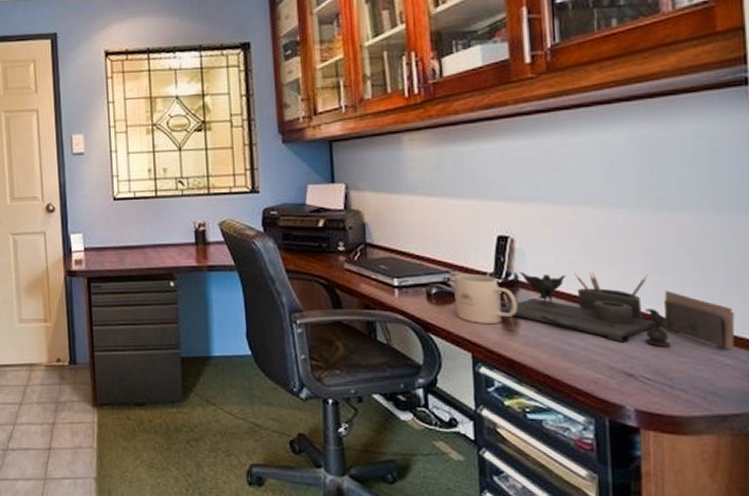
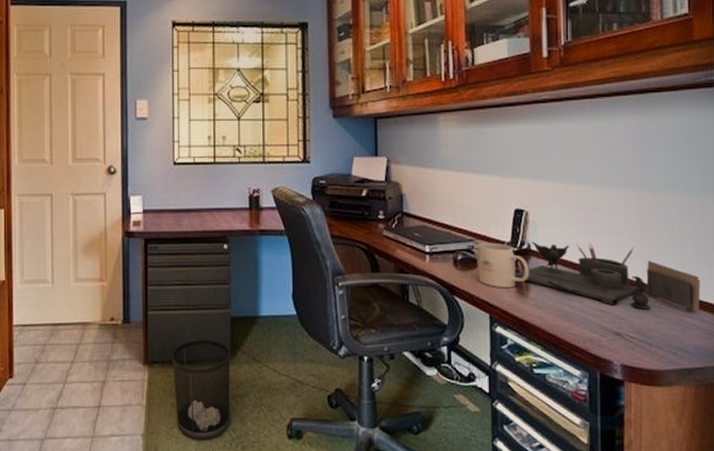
waste bin: none [121,381,185,485] -> present [172,339,231,441]

